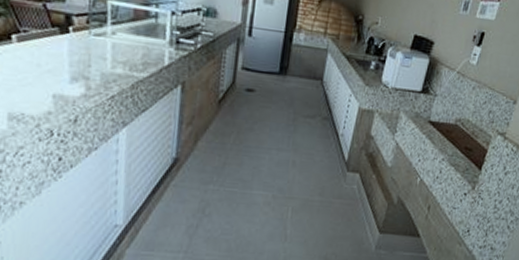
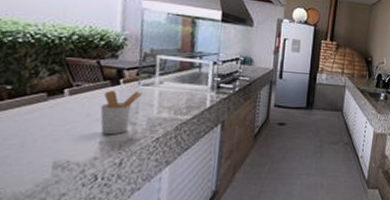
utensil holder: none [50,39,94,89] -> present [100,90,142,135]

